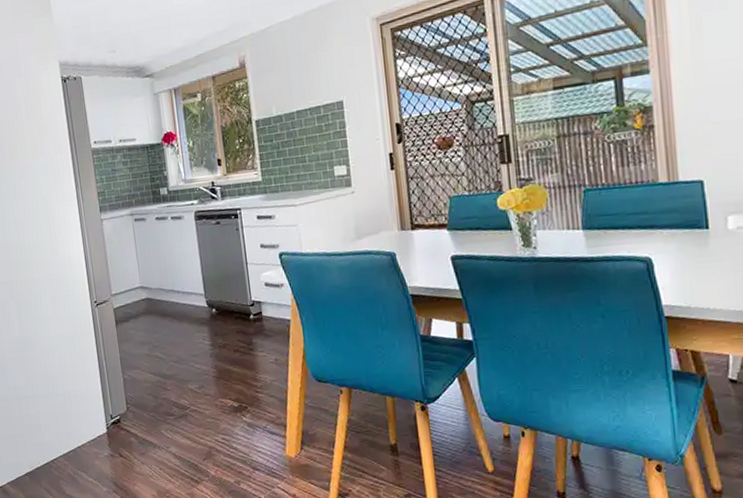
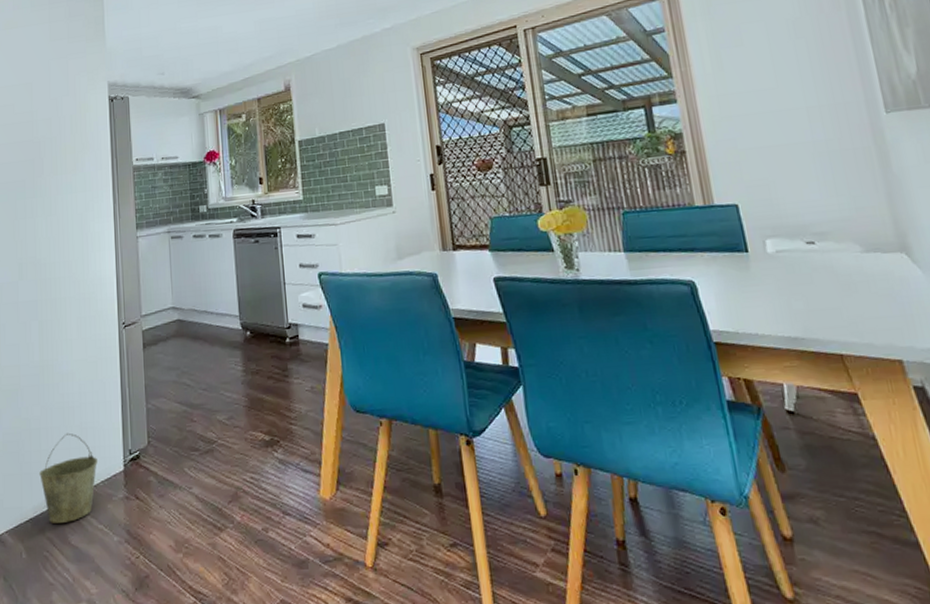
bucket: none [31,400,83,477] -> present [39,432,97,523]

